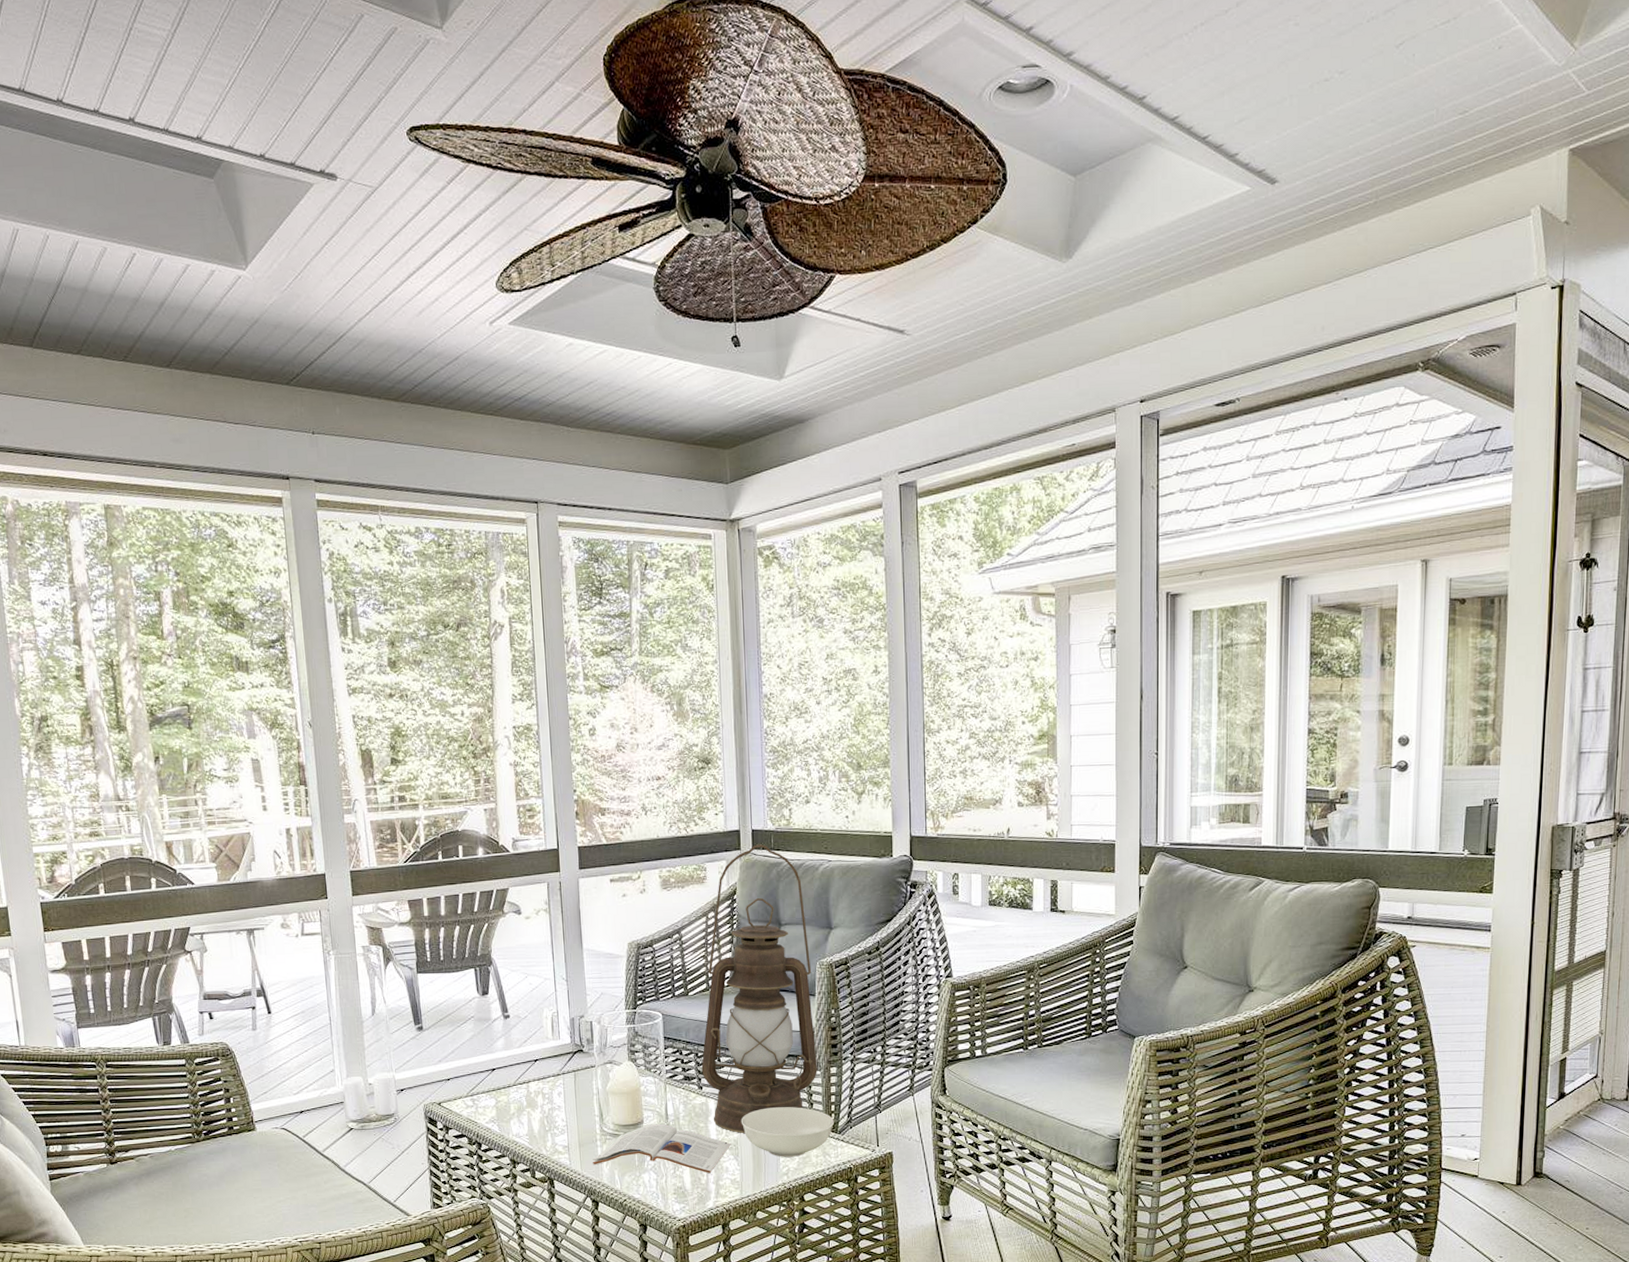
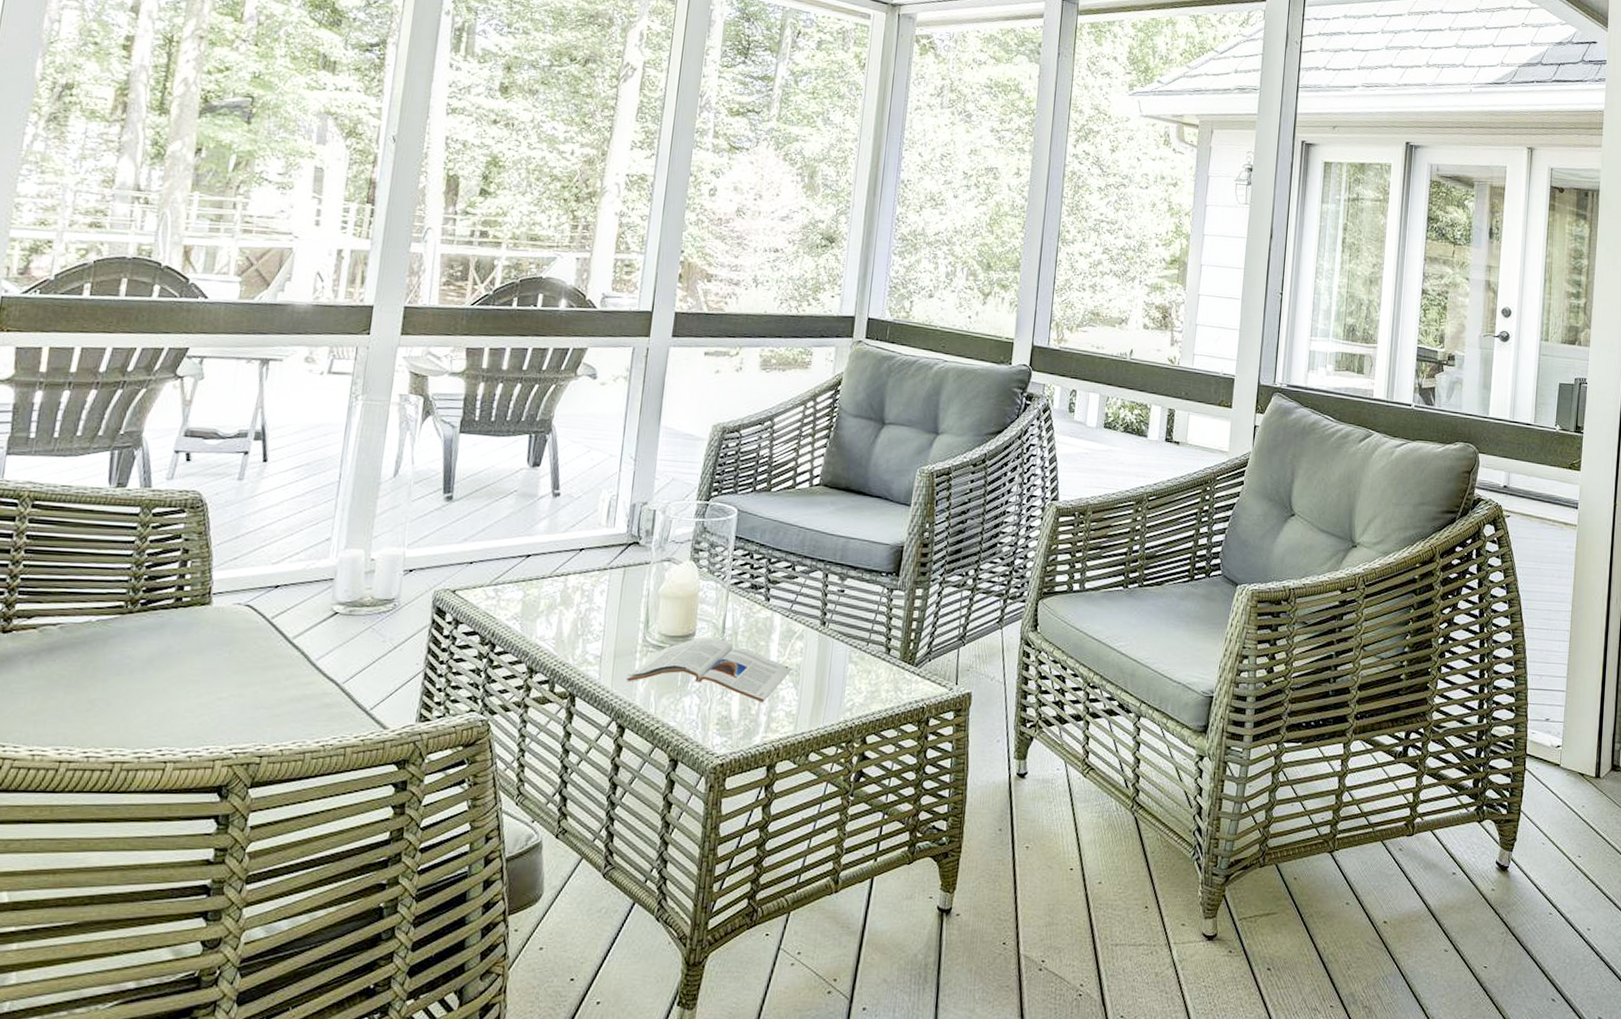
lantern: present [701,844,817,1133] -> none [772,334,913,657]
bowl: present [740,1106,834,1157] -> none [807,629,912,690]

